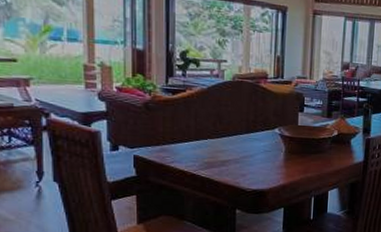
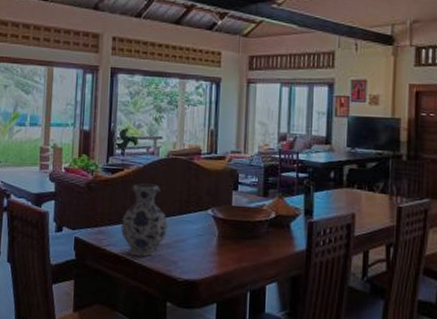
vase: none [185,104,235,172] -> present [121,183,168,257]

